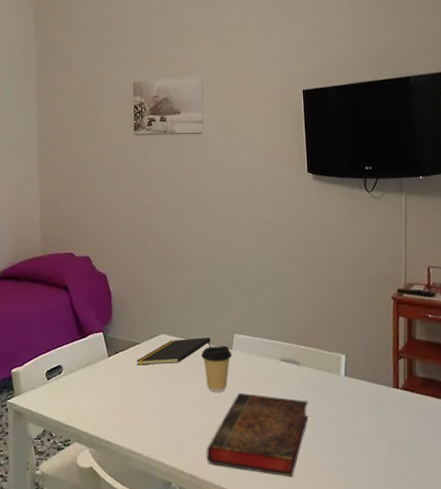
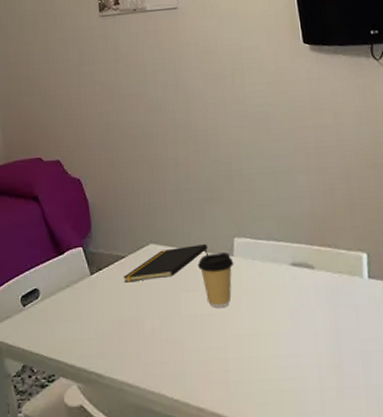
book: present [206,392,308,477] -> none [213,306,330,403]

